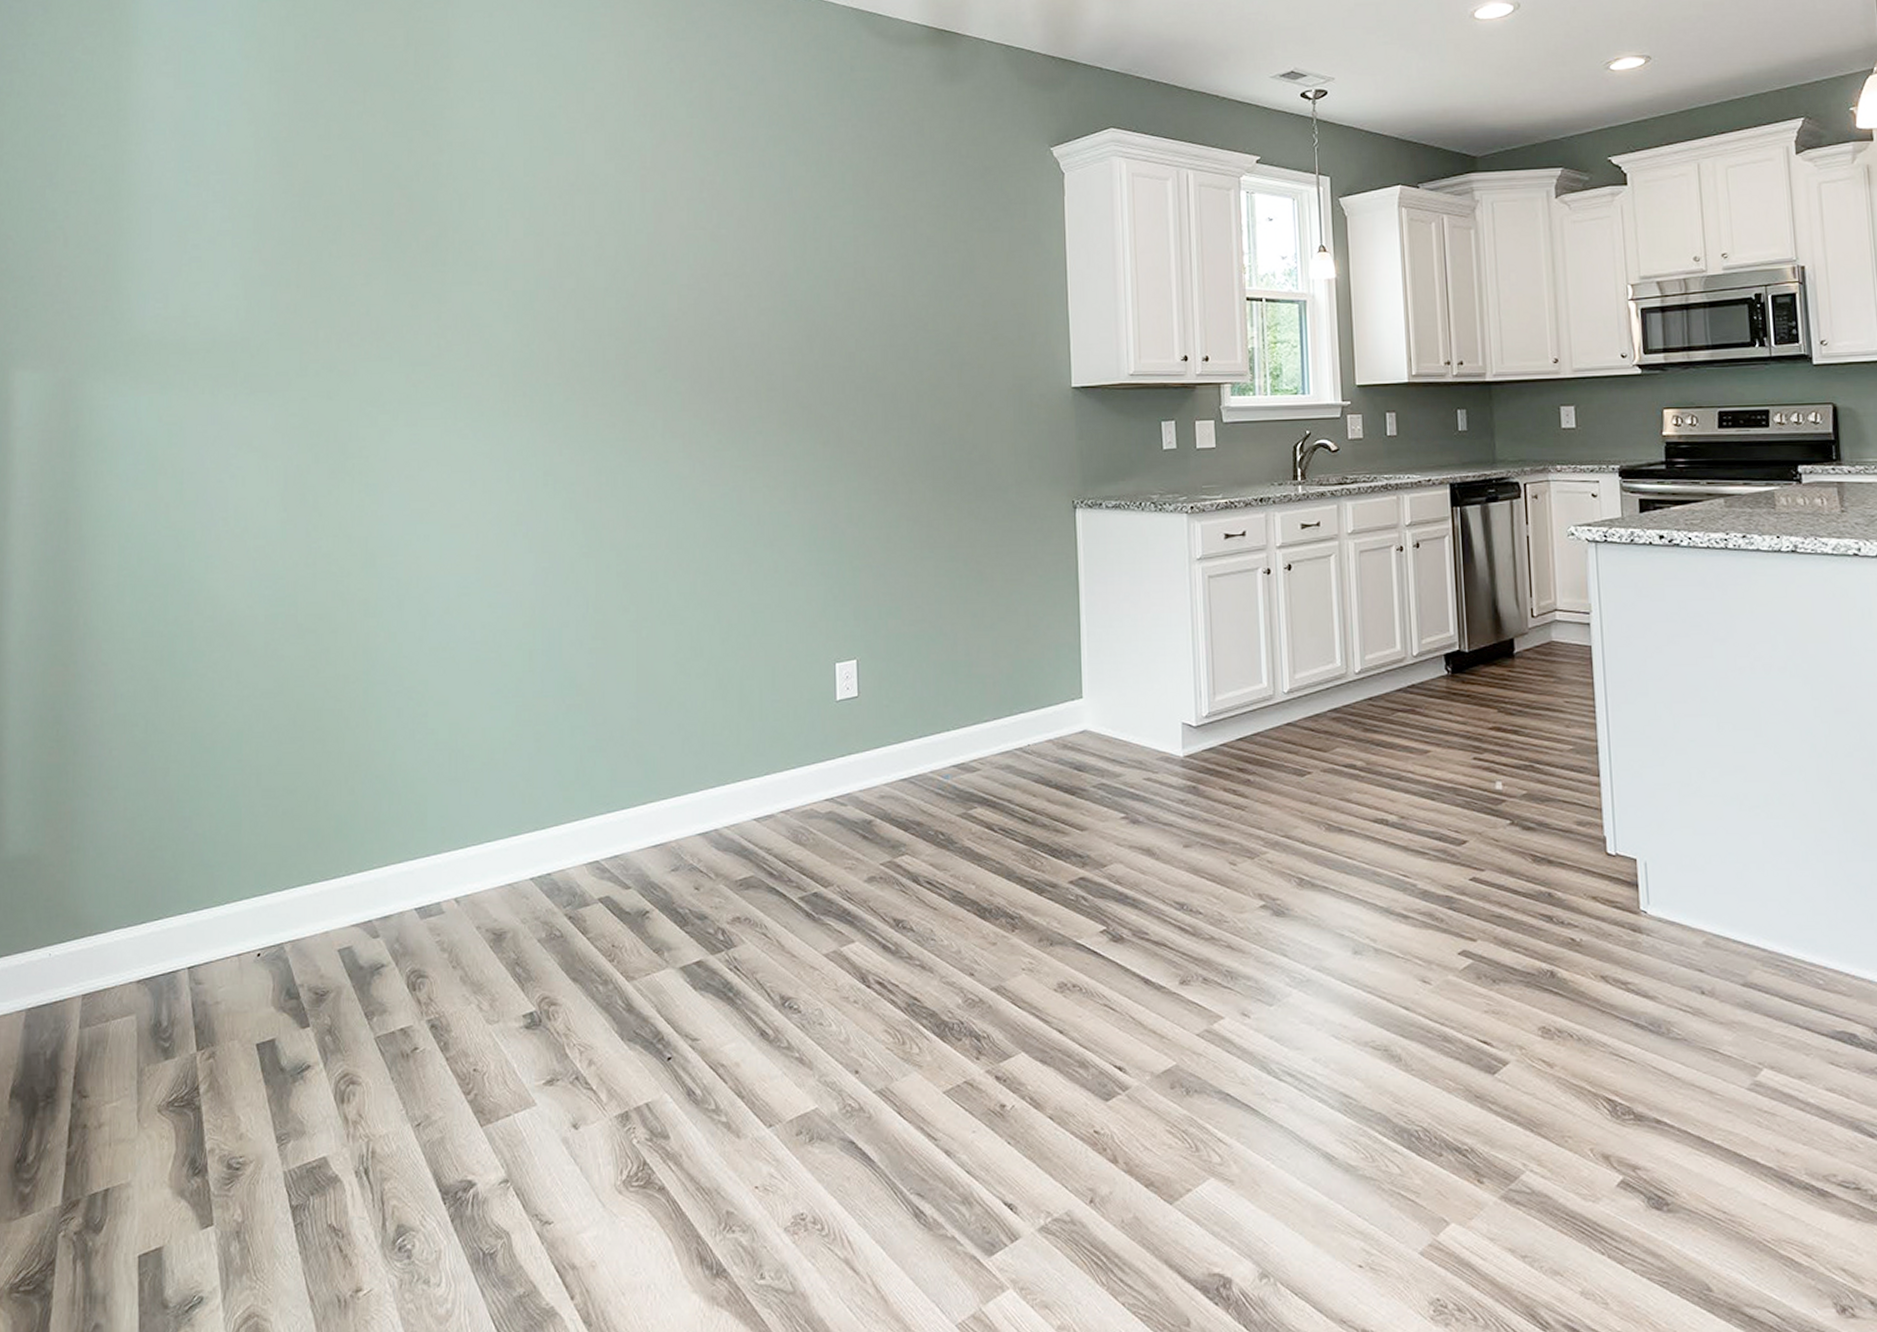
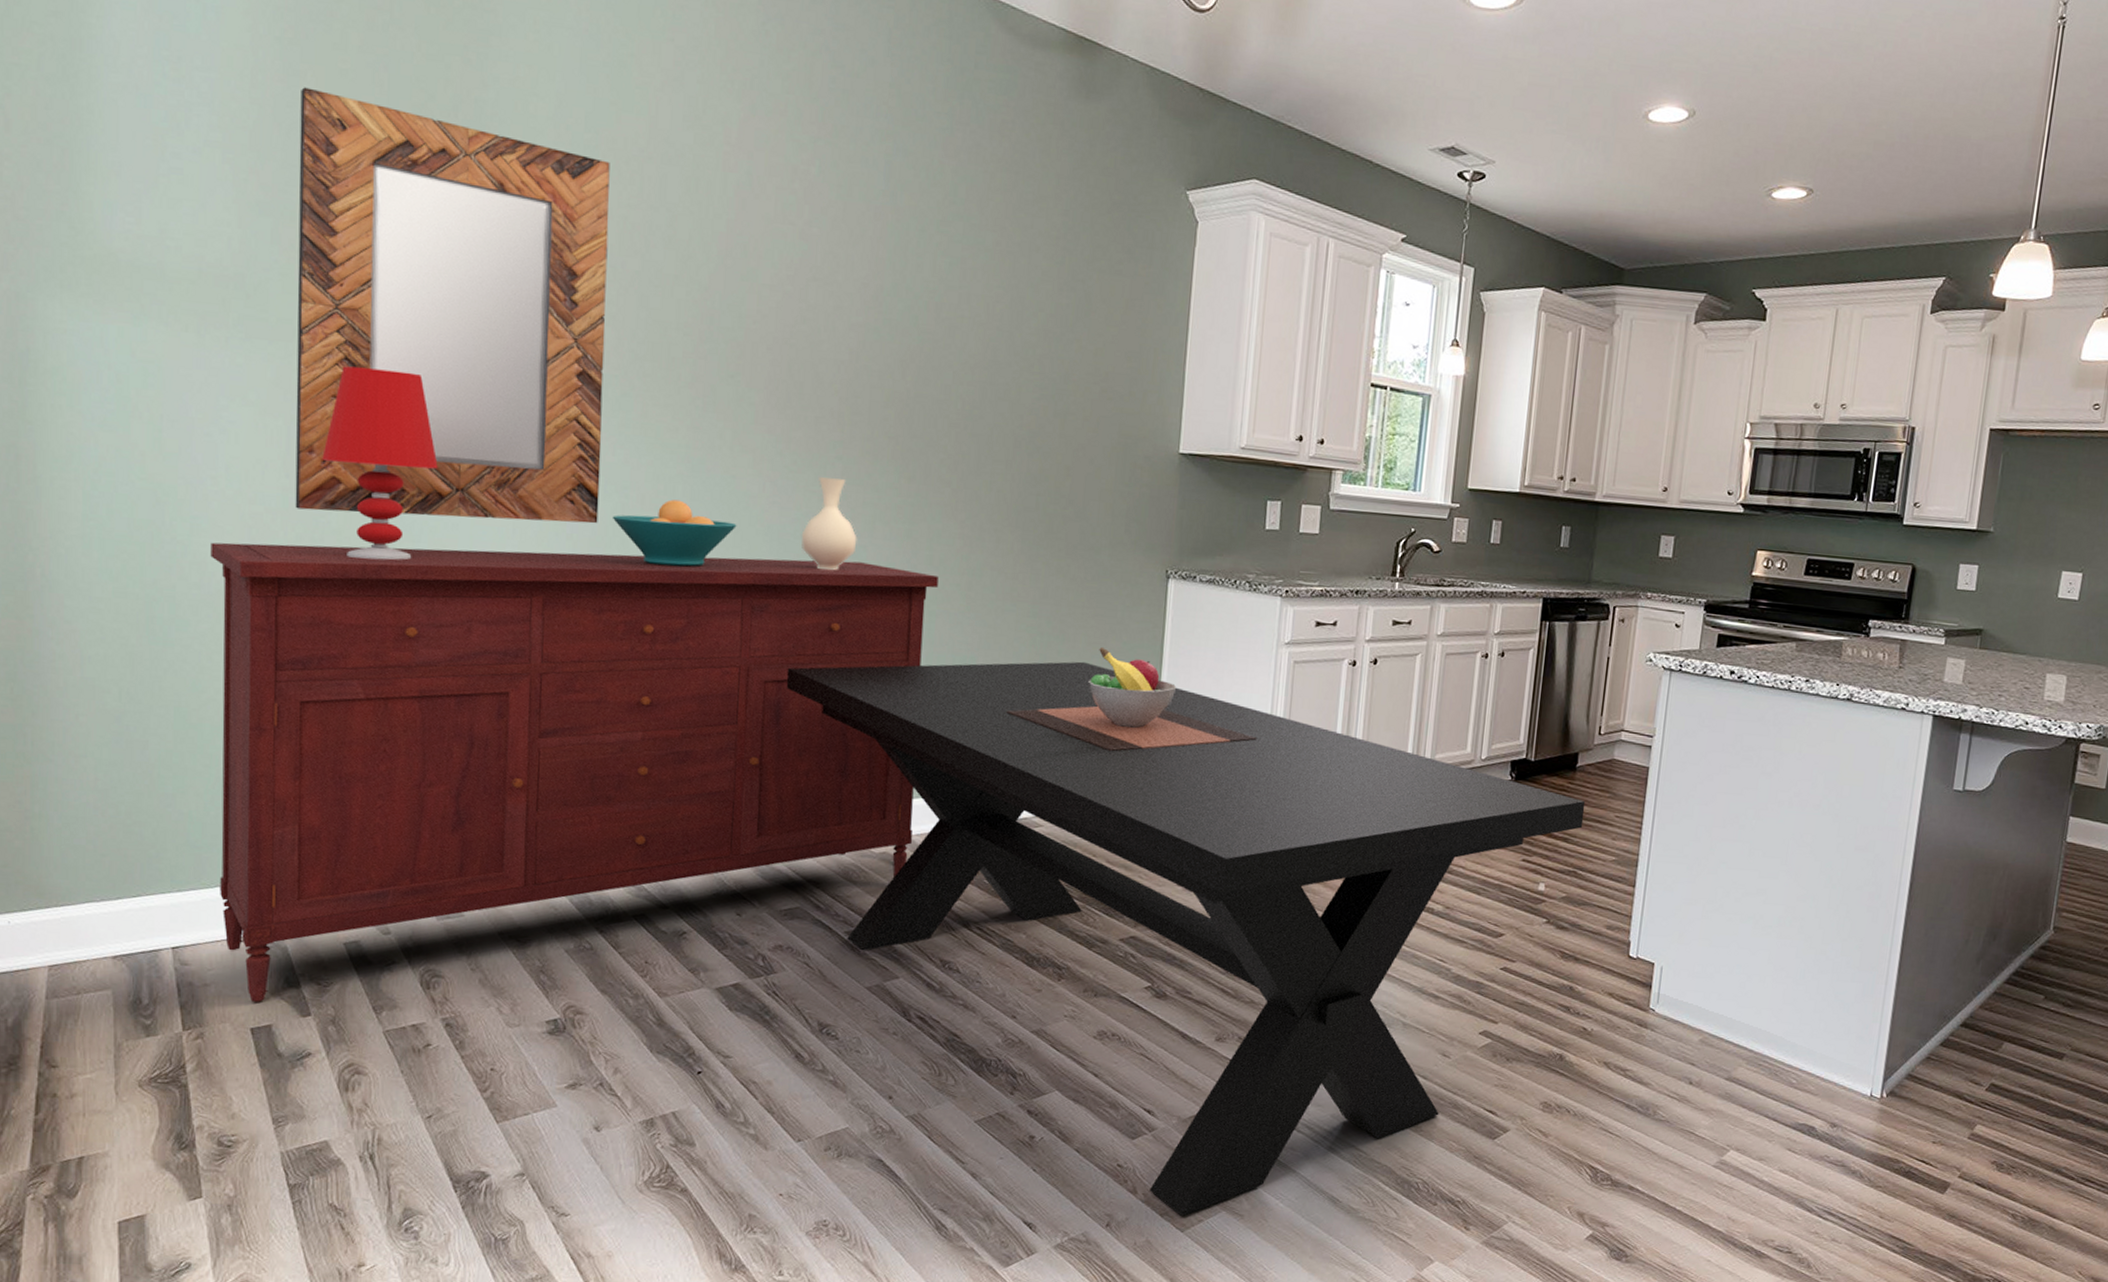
sideboard: none [222,527,859,1017] -> present [210,542,938,1002]
home mirror: none [291,175,550,538] -> present [295,87,610,524]
table lamp: none [314,404,411,577] -> present [322,366,438,560]
fruit bowl: none [561,489,672,553] -> present [612,499,737,567]
dining table: none [726,582,1532,1186] -> present [786,646,1586,1216]
vase: none [730,452,781,538] -> present [801,477,857,570]

